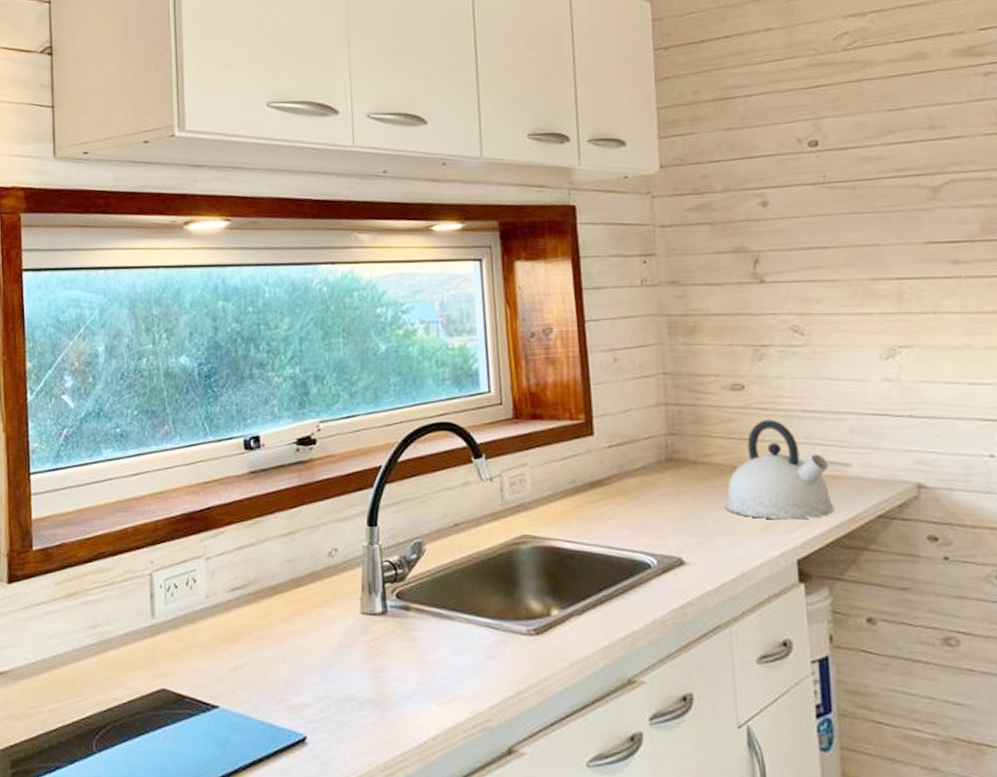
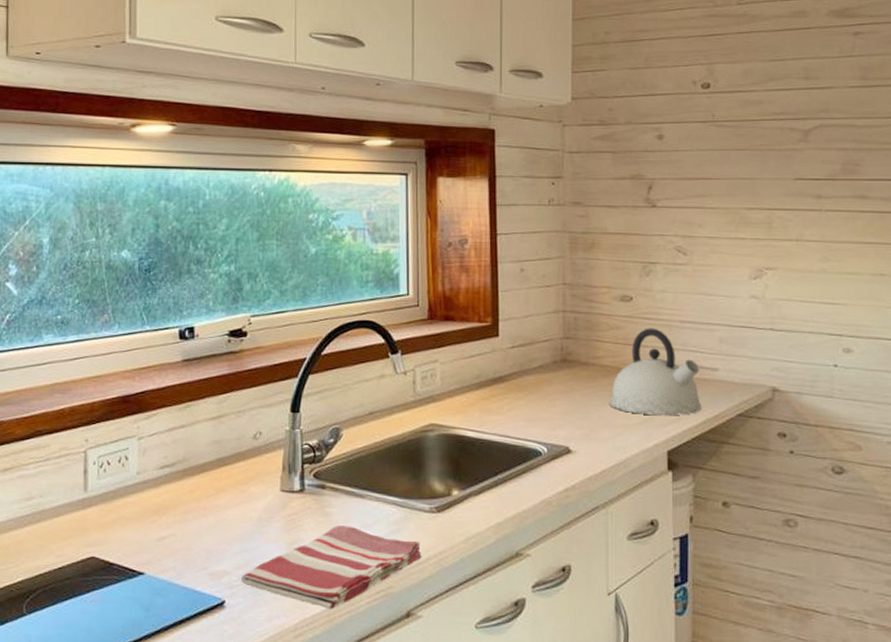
dish towel: none [322,651,521,746] -> present [240,525,422,610]

